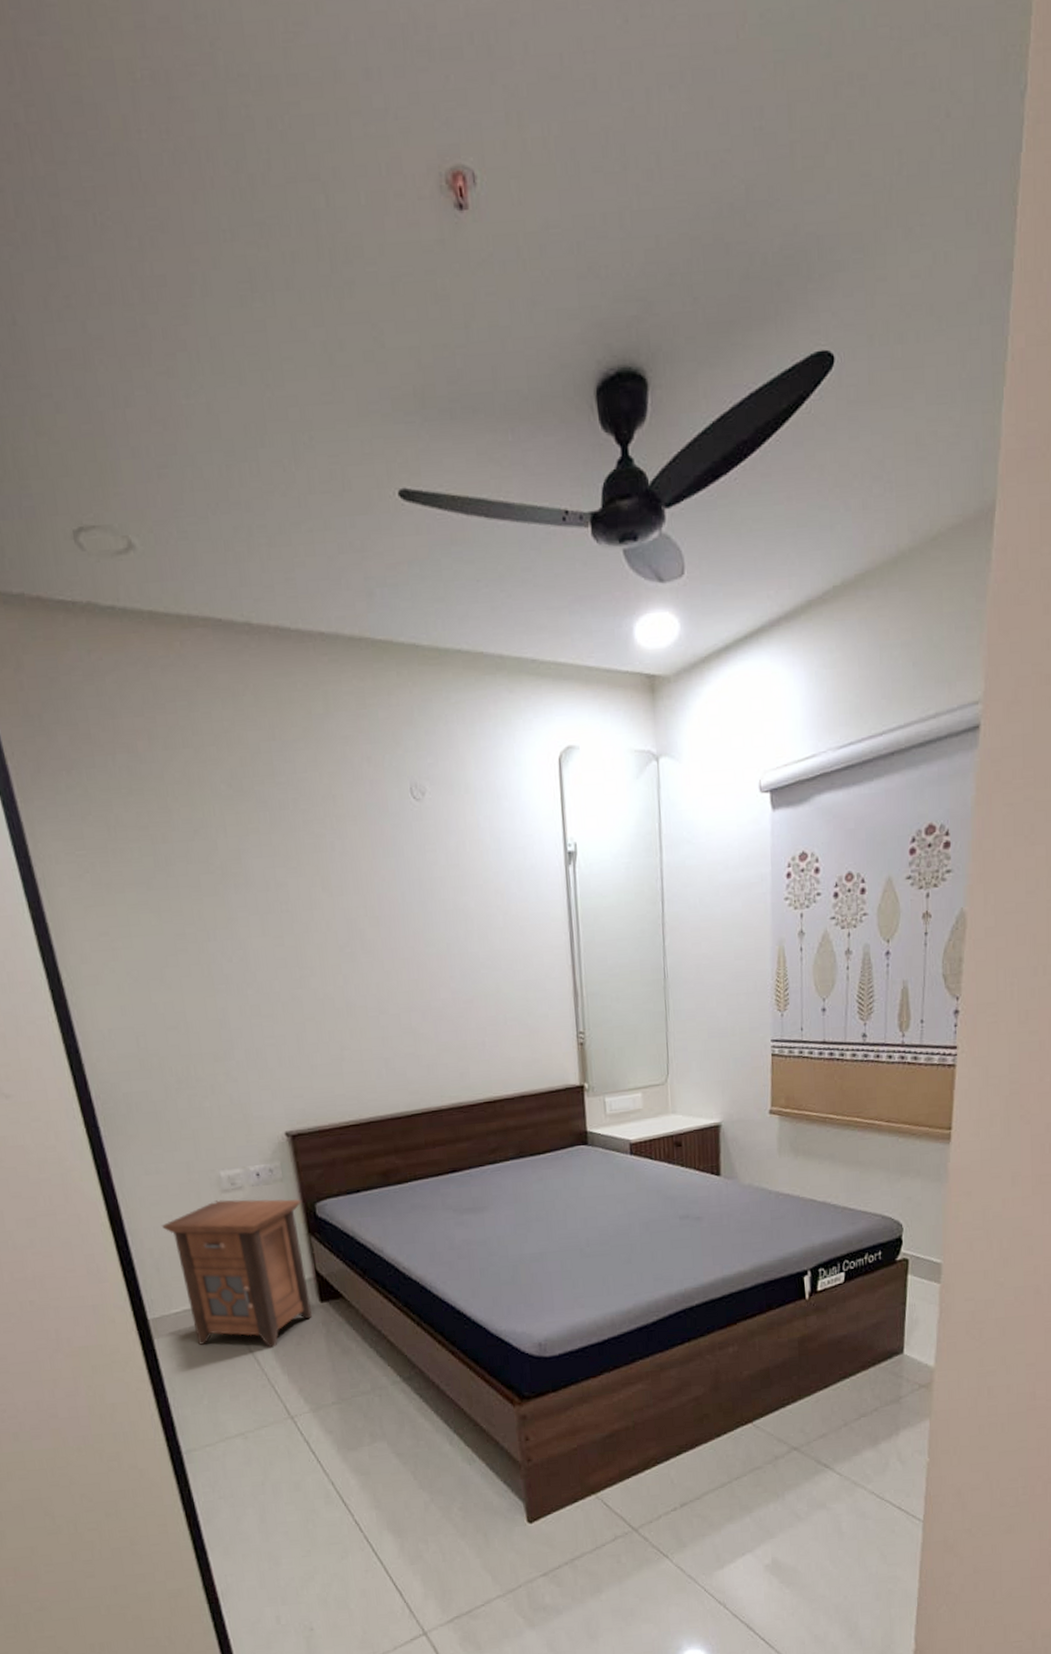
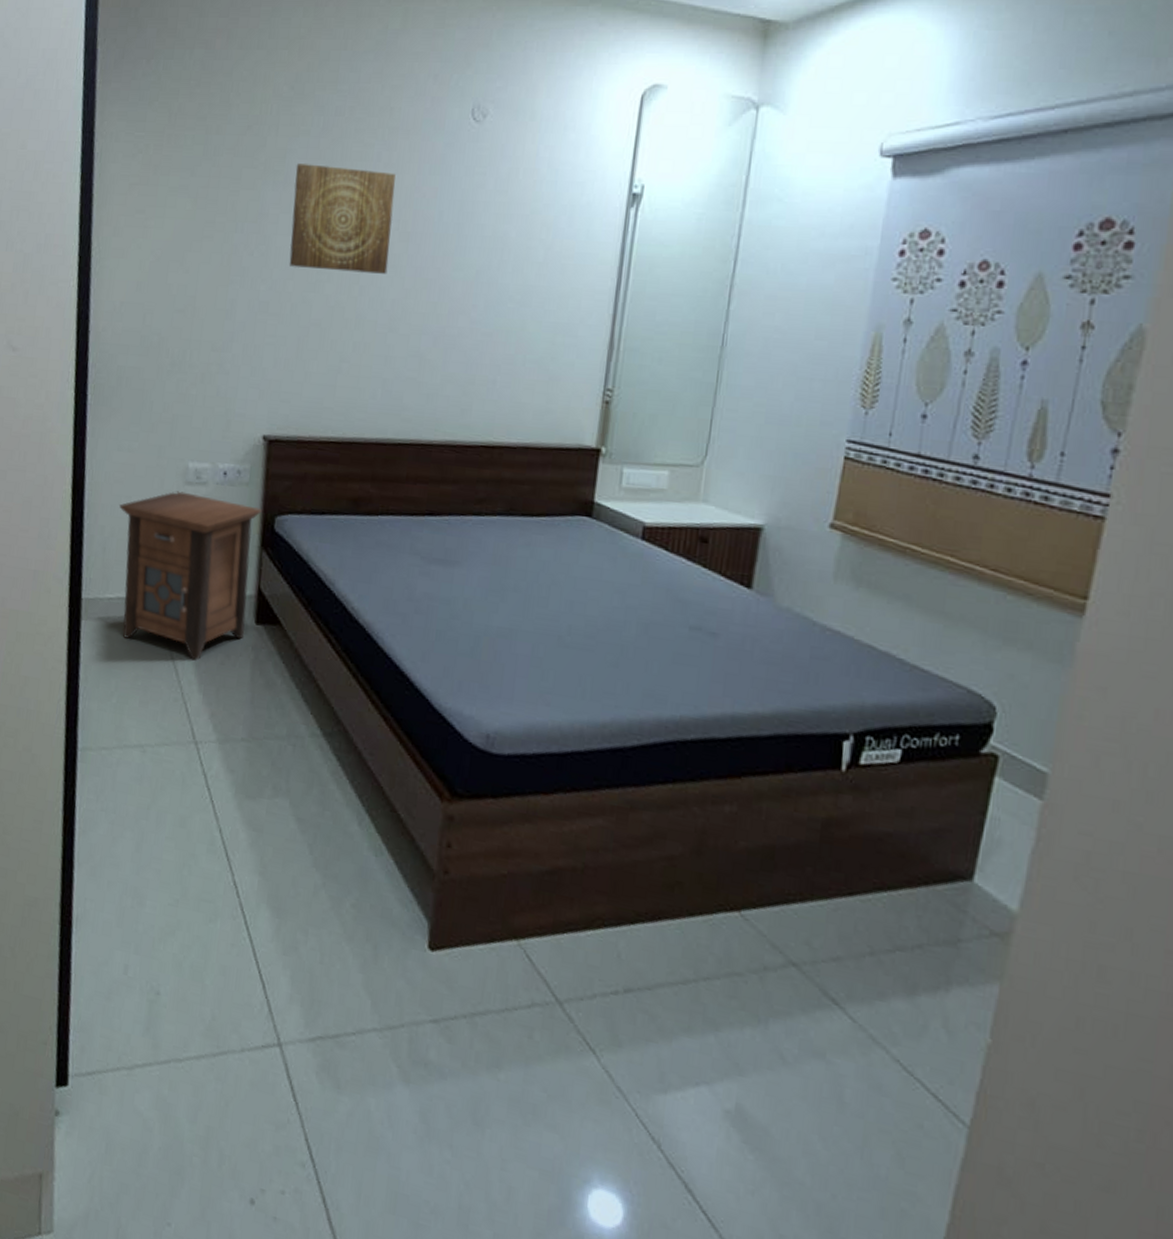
wall art: none [253,860,366,967] -> present [289,164,396,274]

